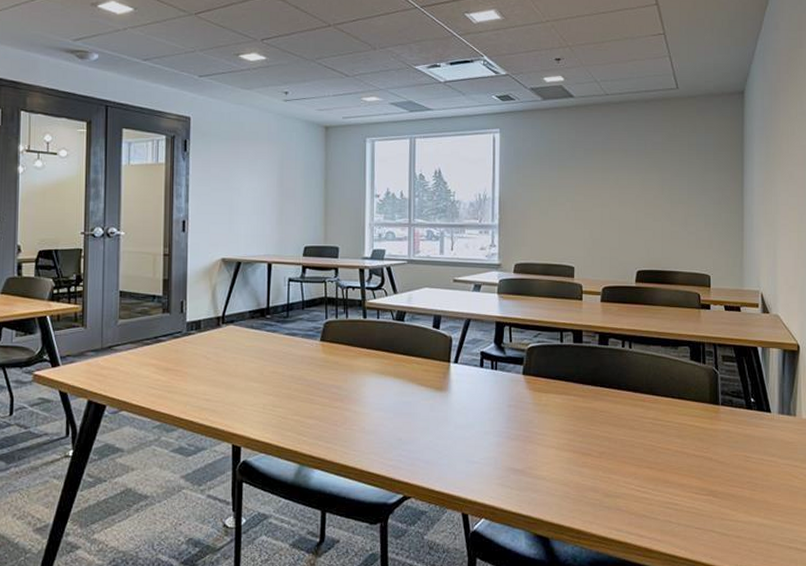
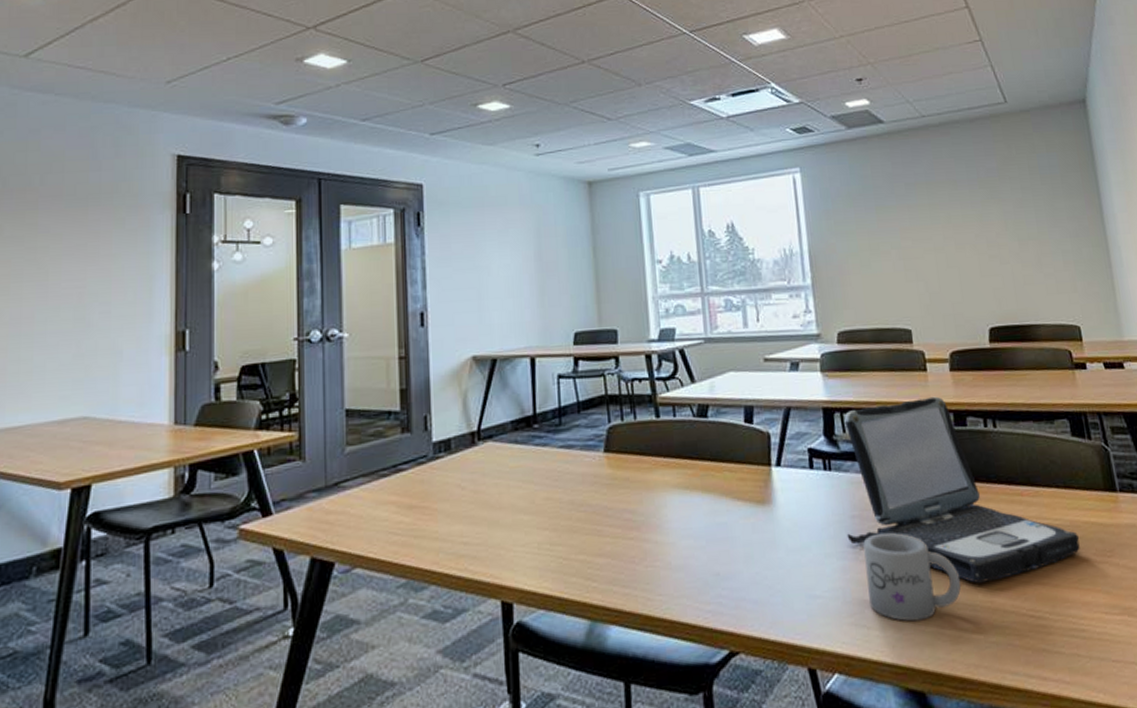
laptop: none [503,320,683,464] -> present [844,396,1080,584]
mug: none [515,420,587,487] -> present [863,532,961,622]

